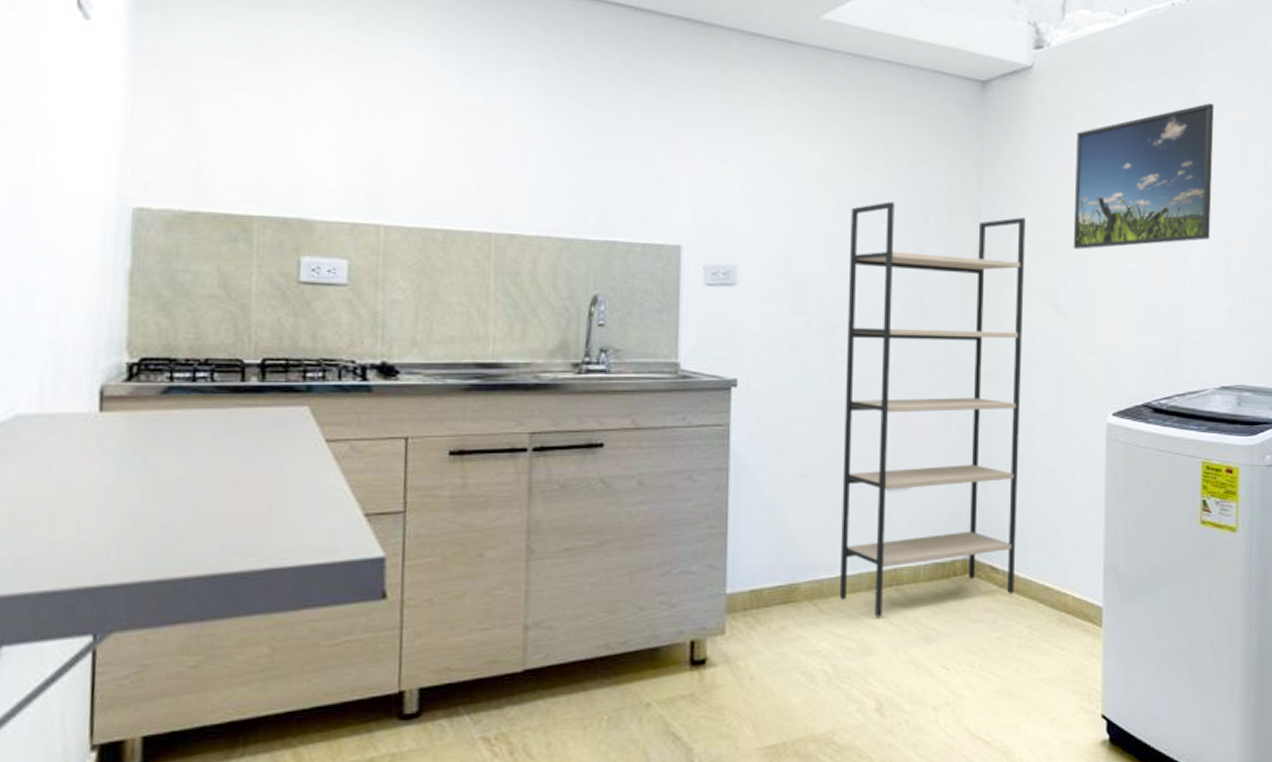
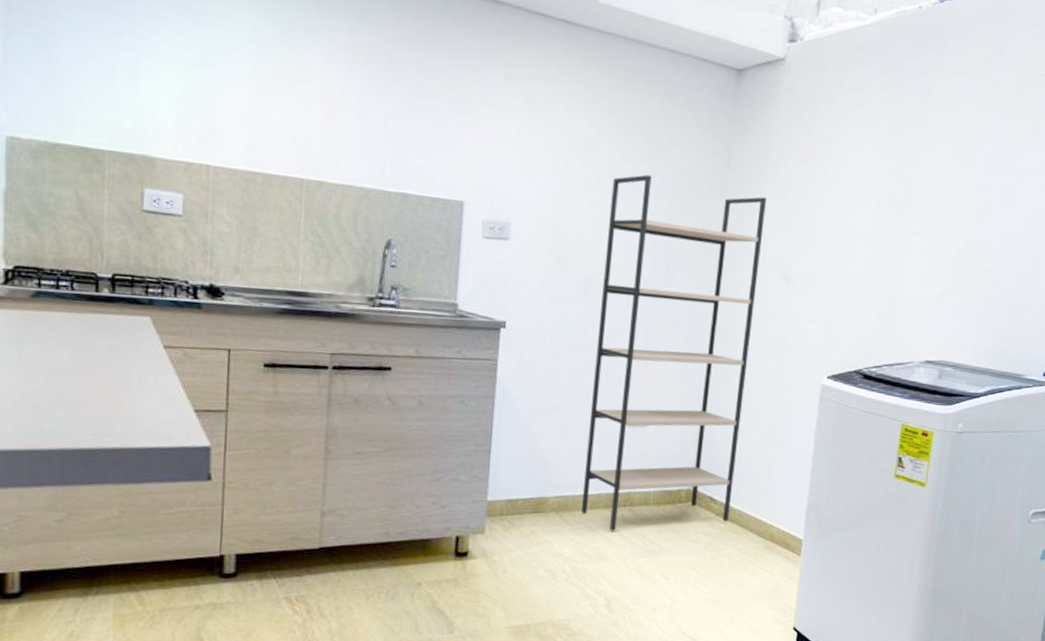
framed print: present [1073,103,1215,250] -> none [806,103,949,230]

